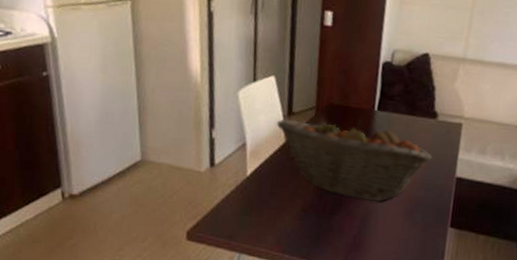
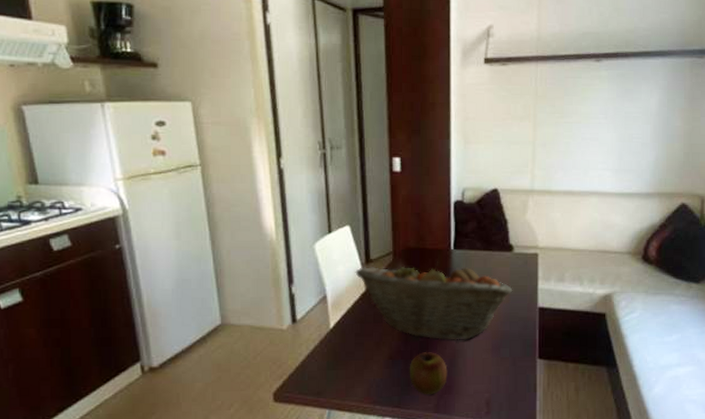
apple: none [320,209,359,251] -> present [409,352,448,395]

